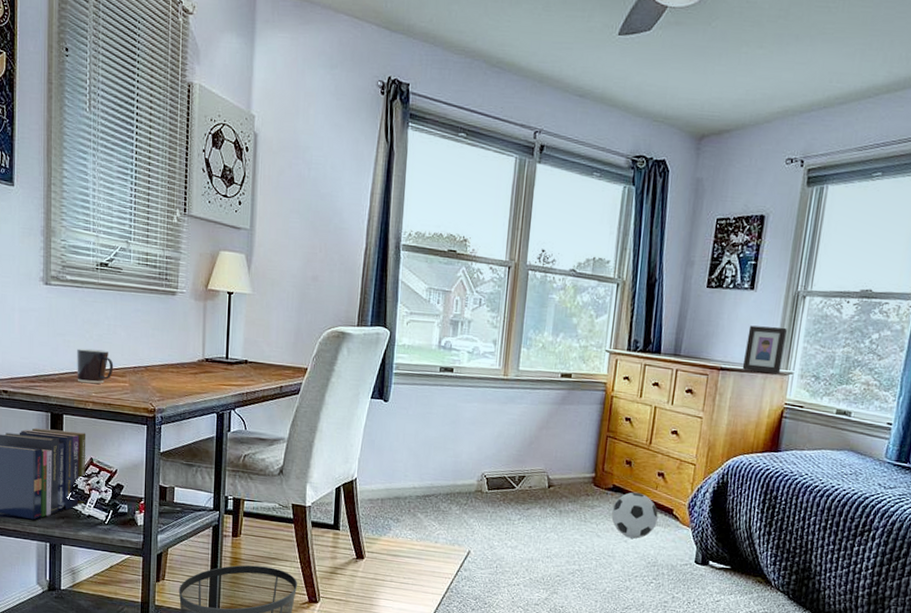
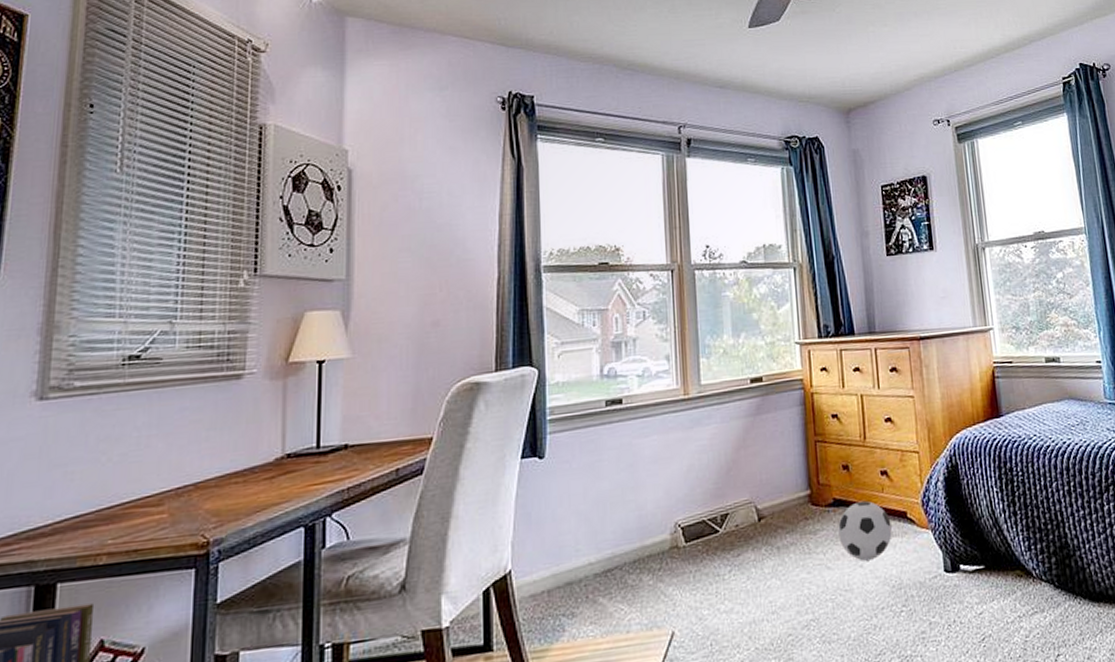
mug: present [77,348,114,384] -> none [83,473,145,529]
picture frame: present [742,325,788,375] -> none [938,282,981,335]

